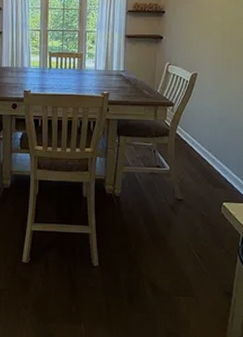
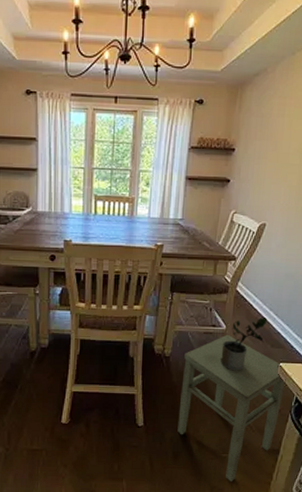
stool: none [131,174,231,328] -> present [177,334,286,483]
potted plant: none [167,158,207,212] -> present [220,317,268,372]

